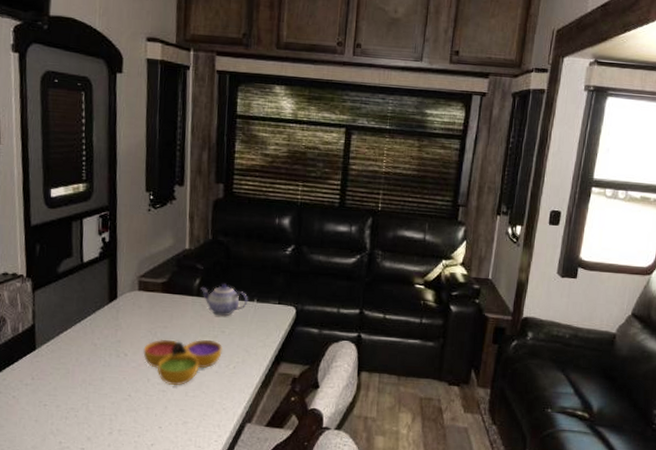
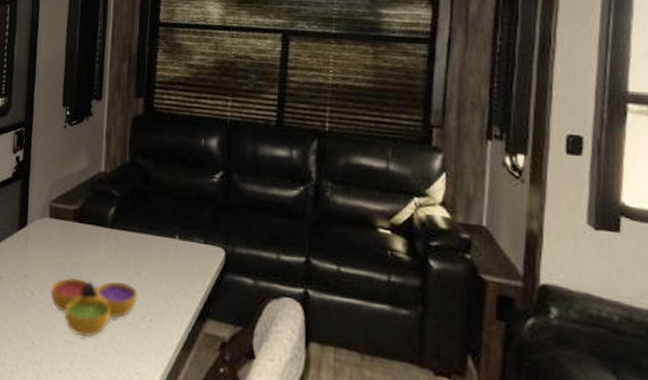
teapot: present [200,283,248,316] -> none [114,214,169,255]

